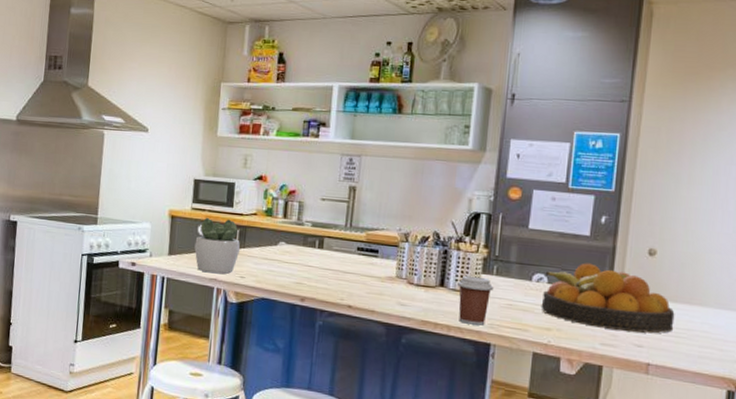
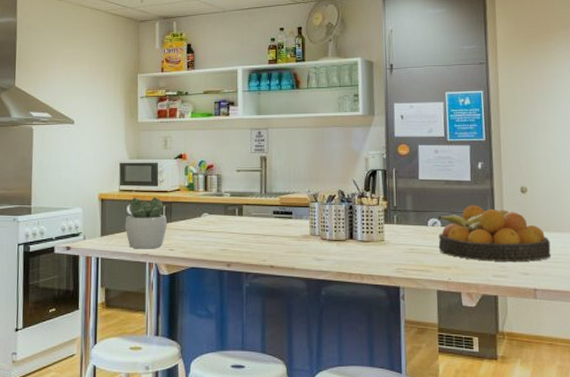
coffee cup: present [457,275,494,326] -> none [365,227,396,271]

